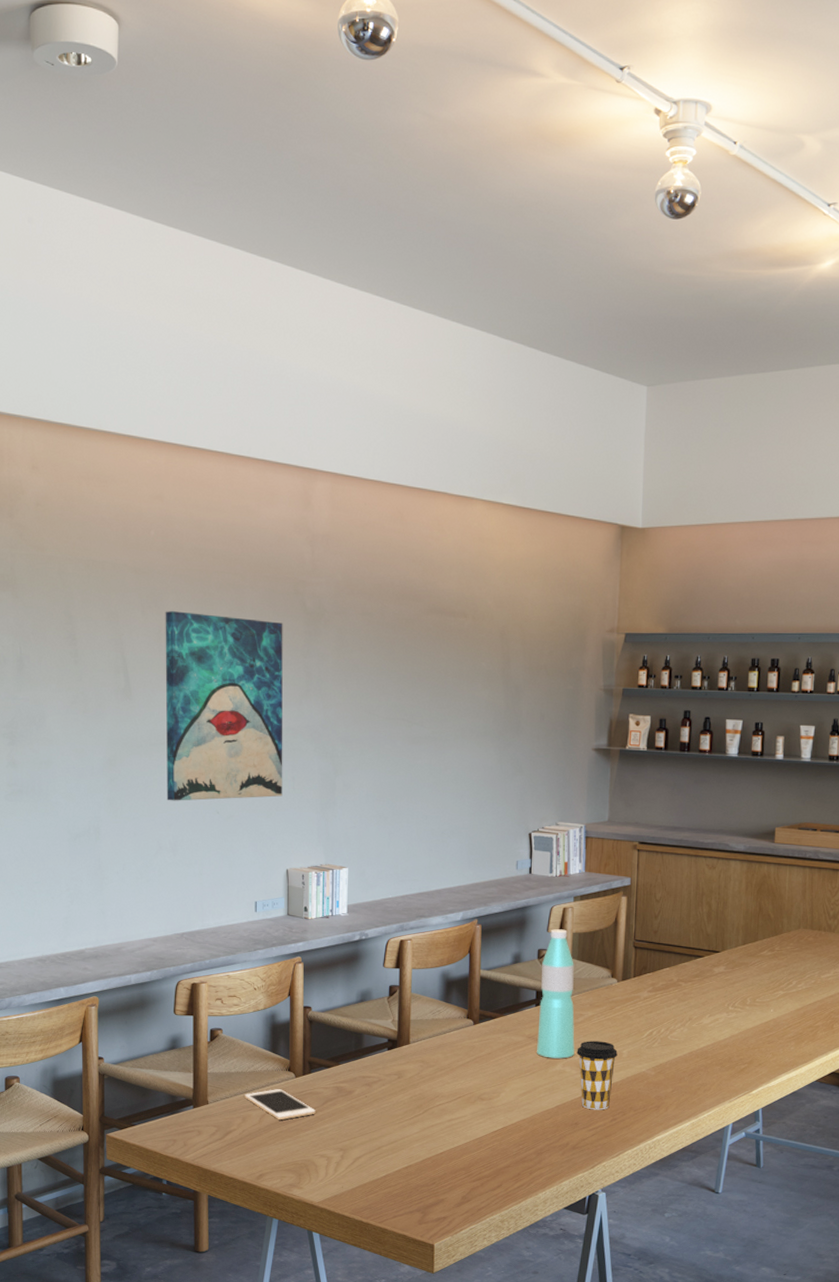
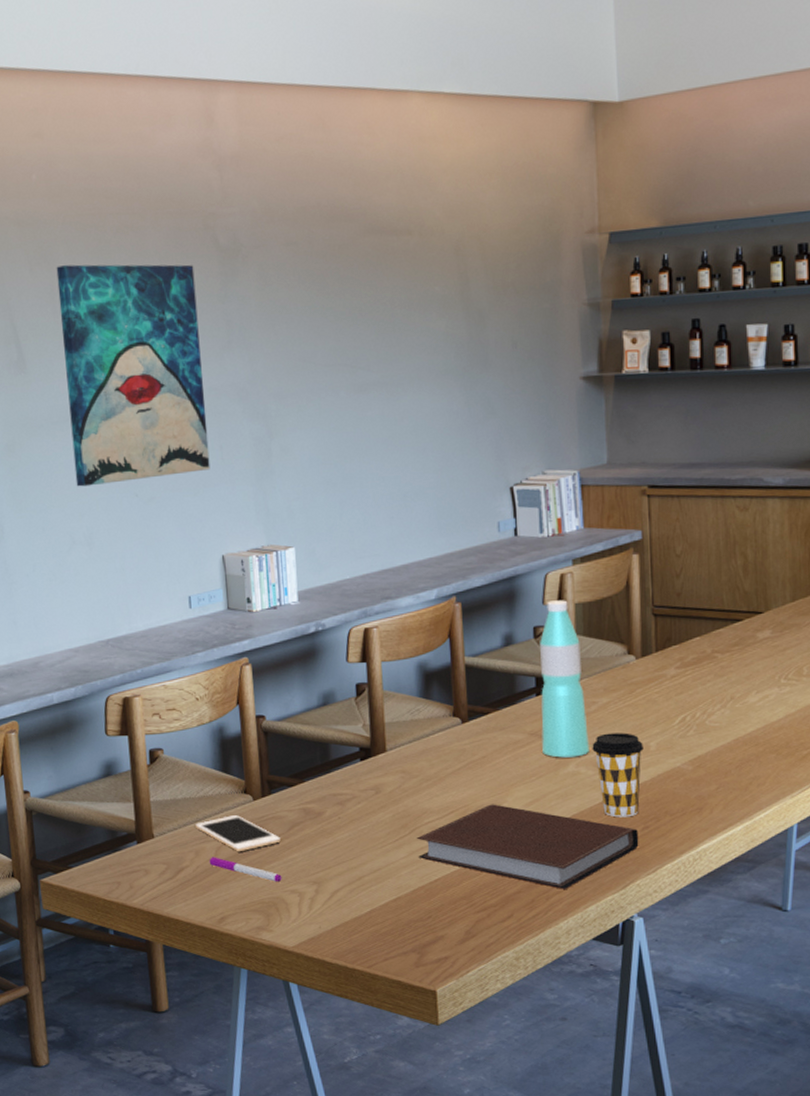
pen: none [253,1123,314,1147] -> present [209,857,282,882]
notebook: none [428,1093,608,1167] -> present [416,804,639,890]

